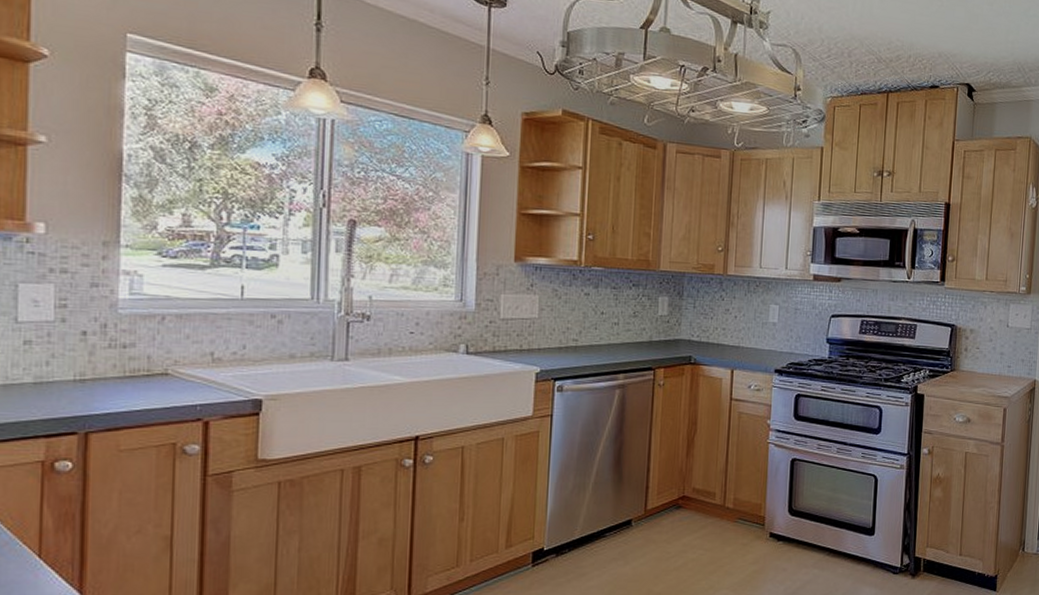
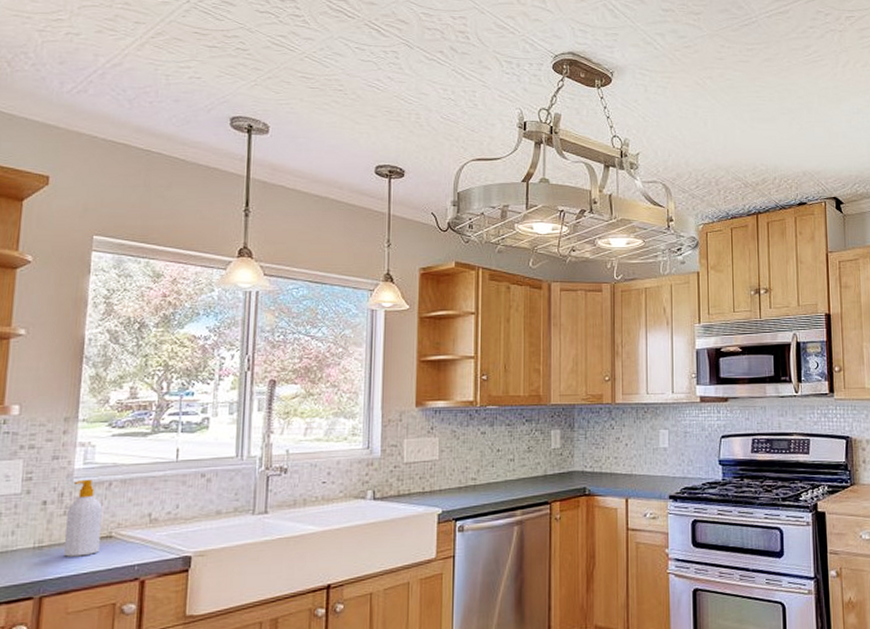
soap bottle: none [112,311,155,393] -> present [64,479,103,557]

